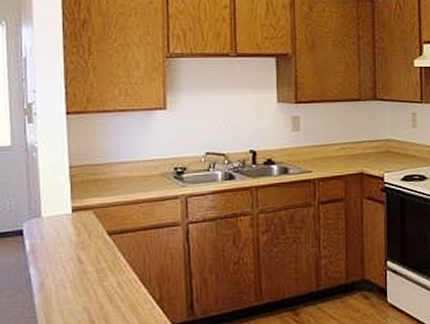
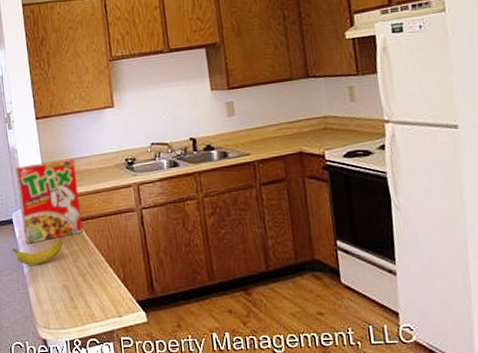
banana: none [18,253,88,285] -> present [12,238,63,266]
cereal box: none [33,163,115,260] -> present [15,158,83,244]

